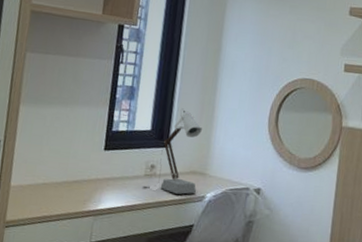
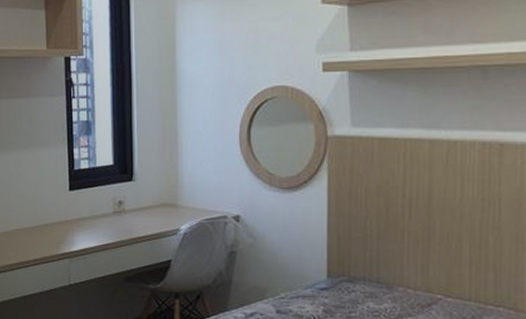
desk lamp: present [142,108,202,195] -> none [113,137,170,229]

